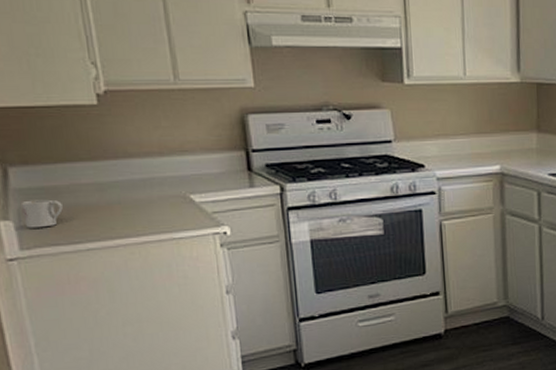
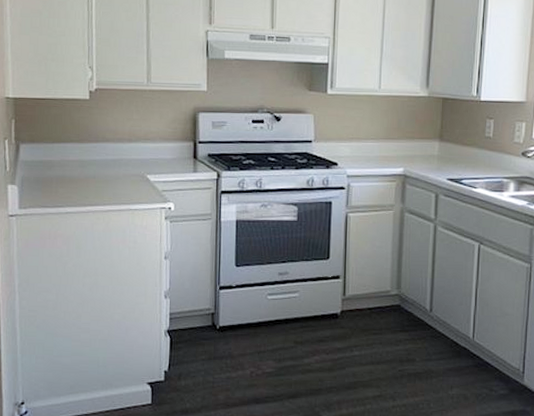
mug: present [20,199,63,228] -> none [24,170,53,193]

